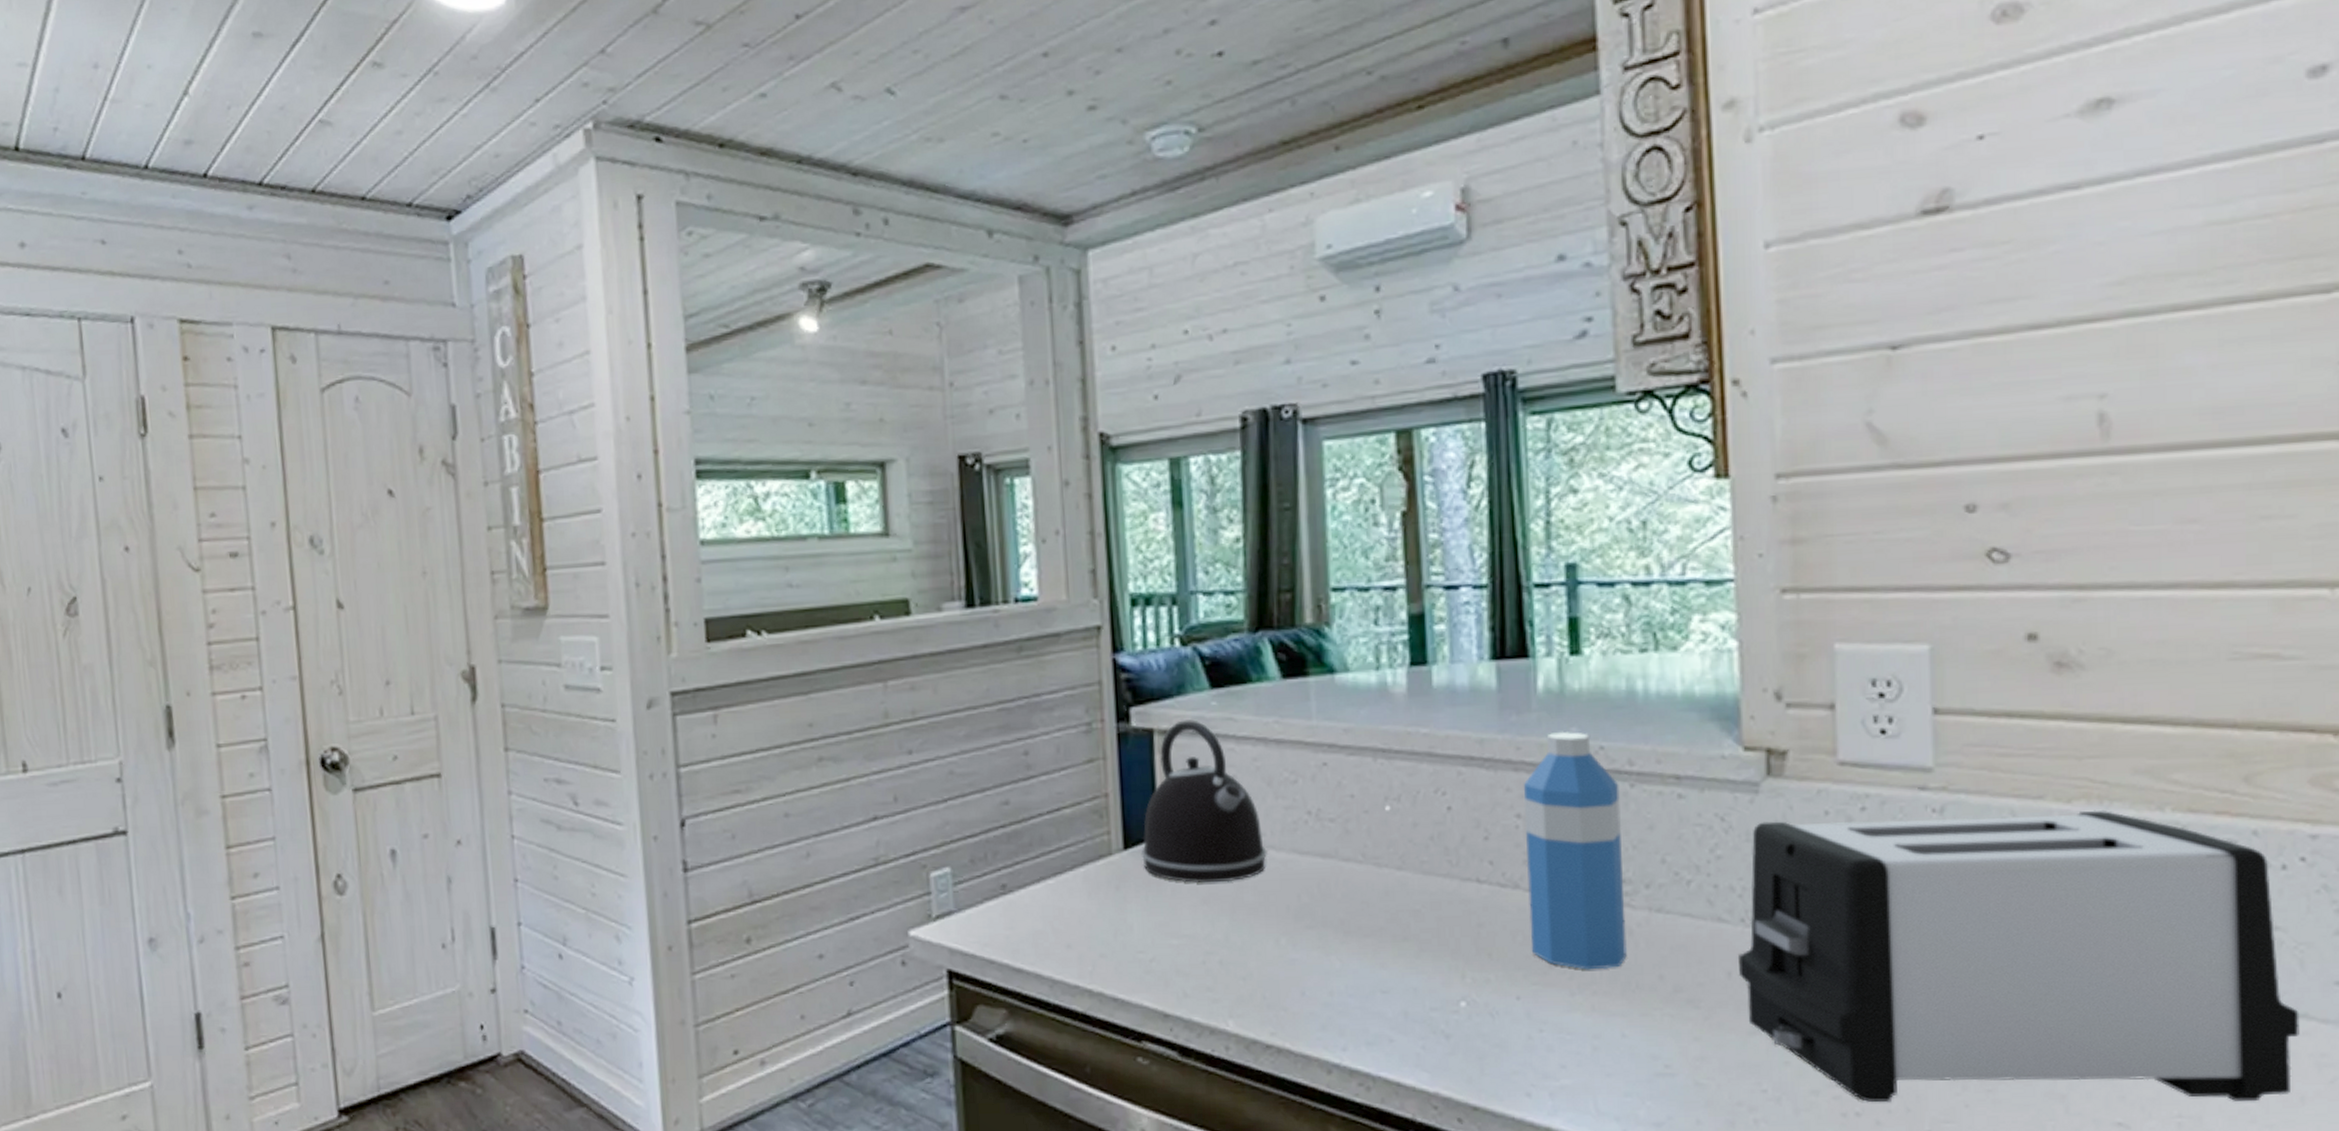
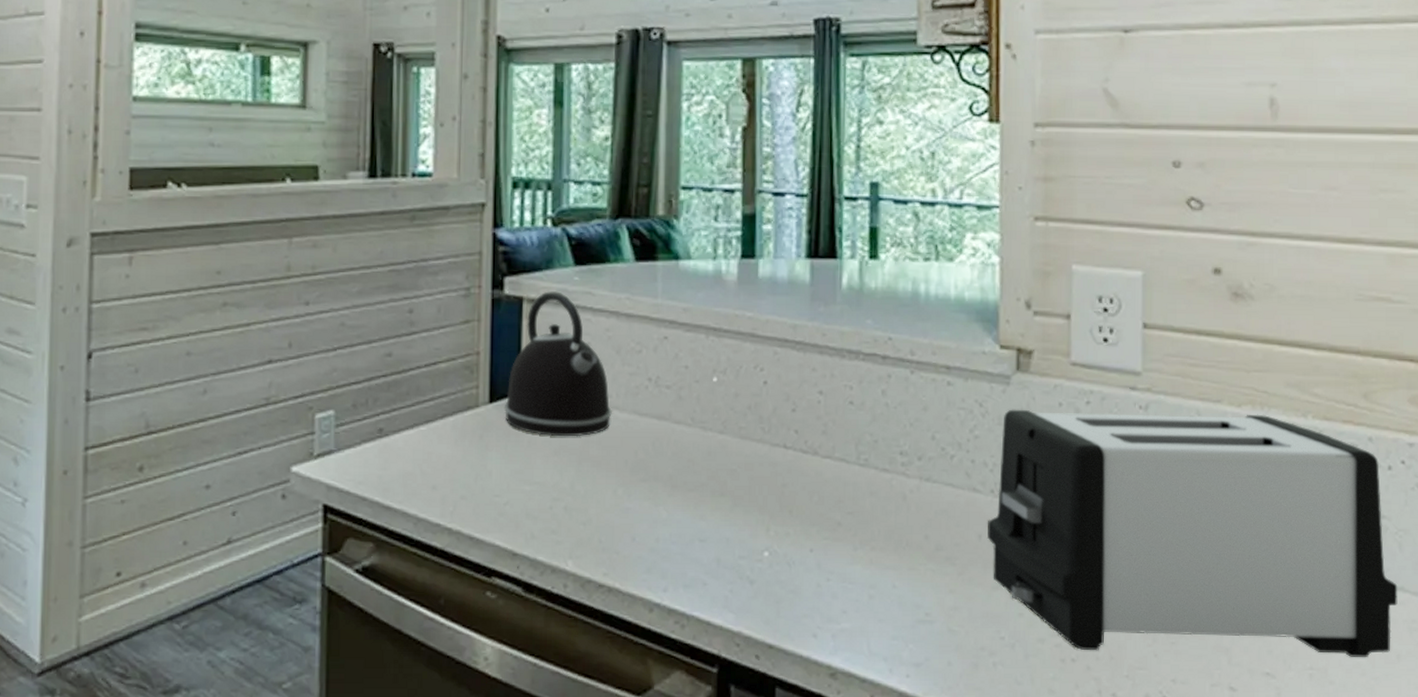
water bottle: present [1523,731,1627,970] -> none [824,322,903,529]

